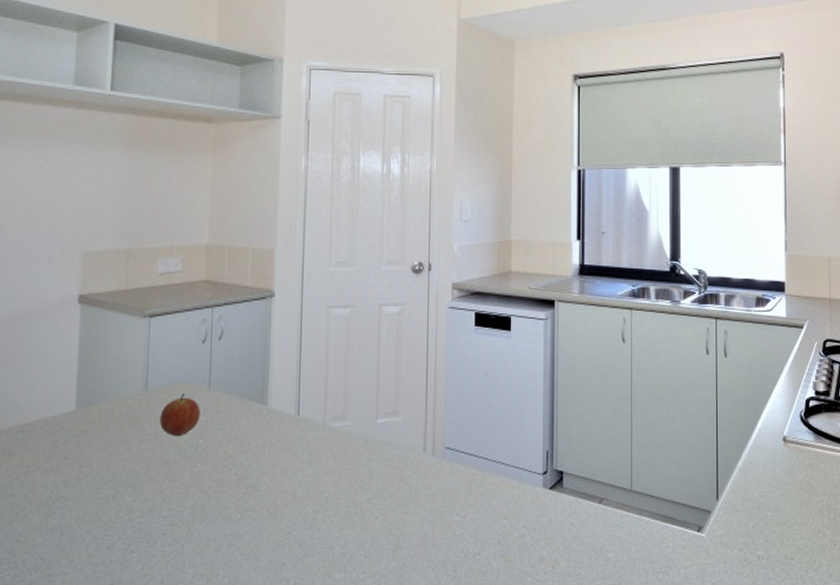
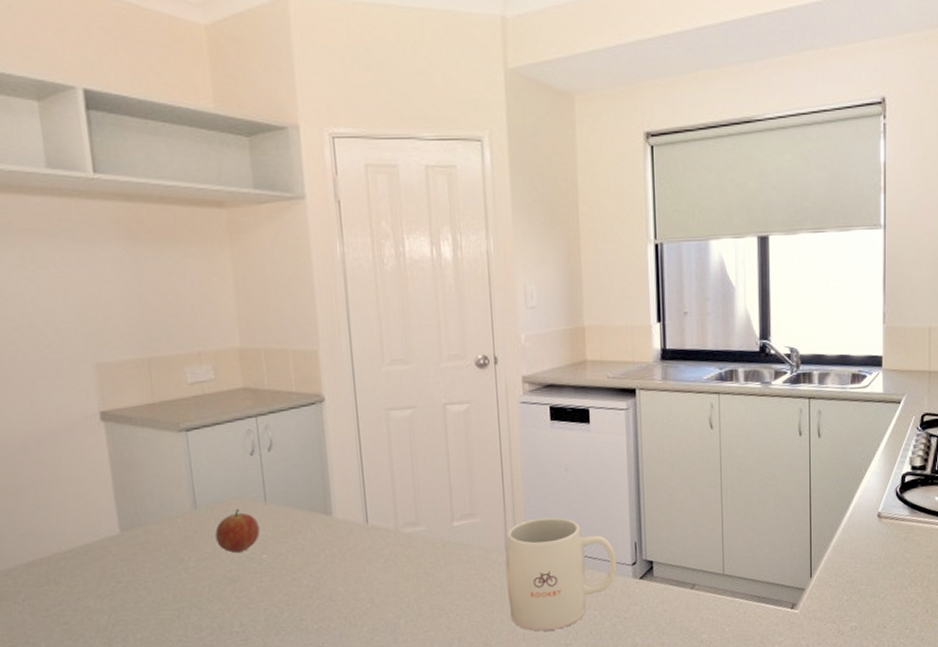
mug: none [421,420,529,537] -> present [504,517,617,632]

